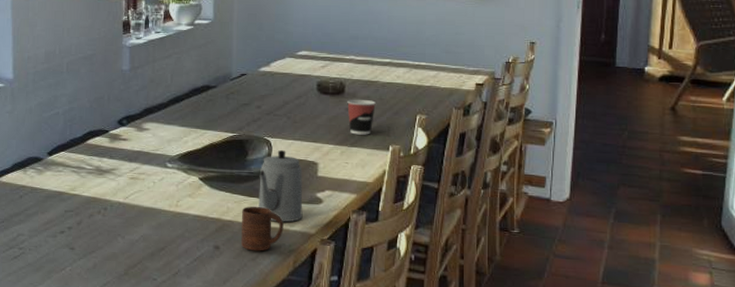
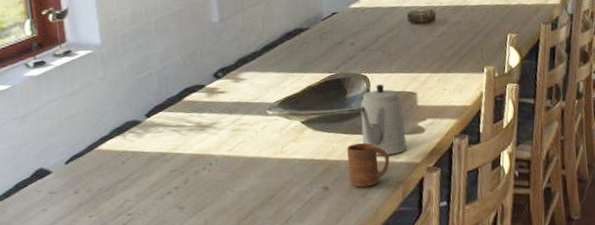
cup: present [347,99,376,135] -> none [439,24,467,61]

